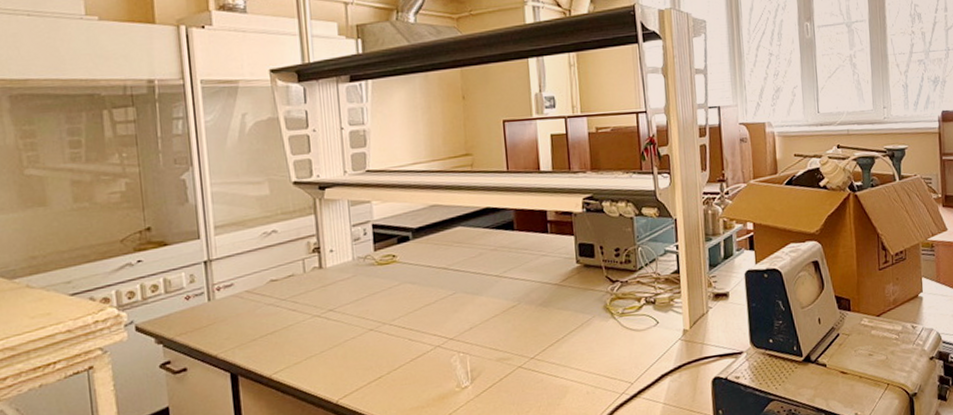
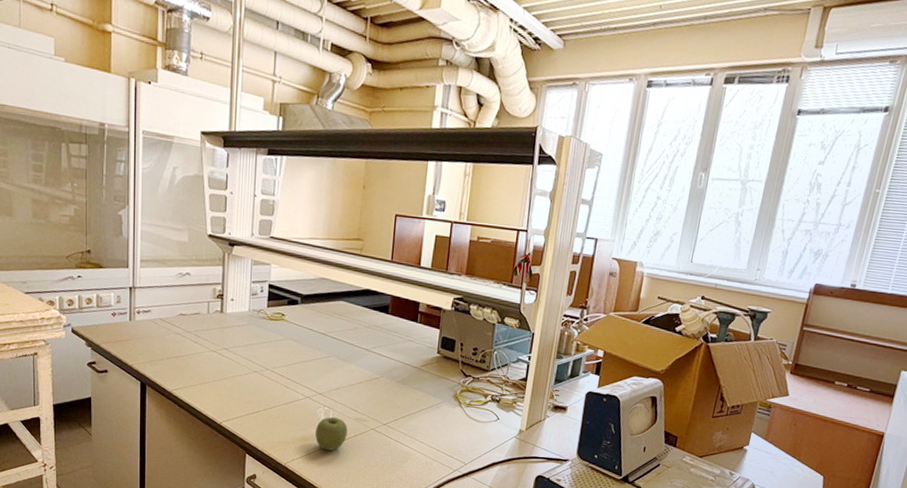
apple: none [452,362,491,406] -> present [315,417,348,451]

